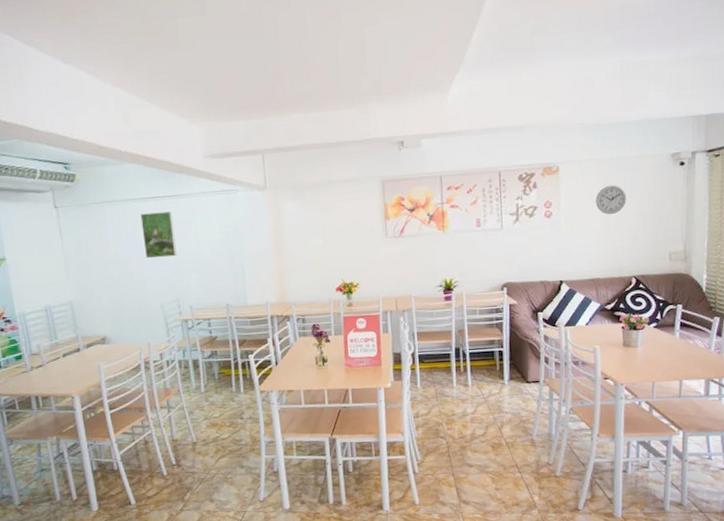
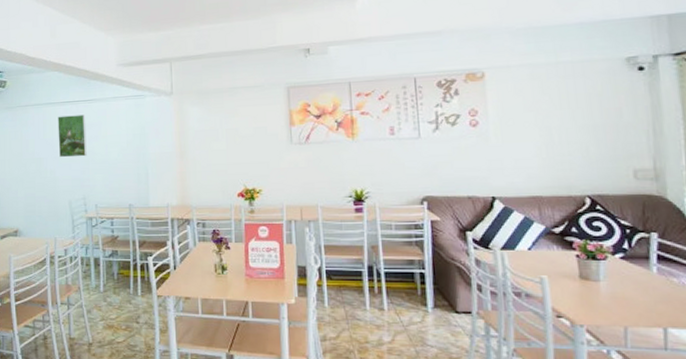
wall clock: present [596,185,627,215] -> none [531,92,571,125]

